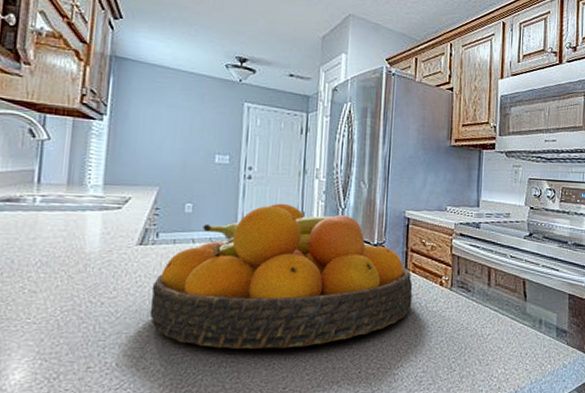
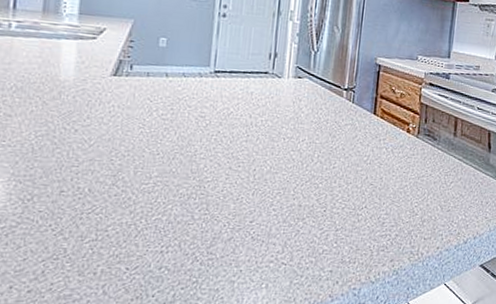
fruit bowl: present [149,203,413,349] -> none [122,42,380,184]

